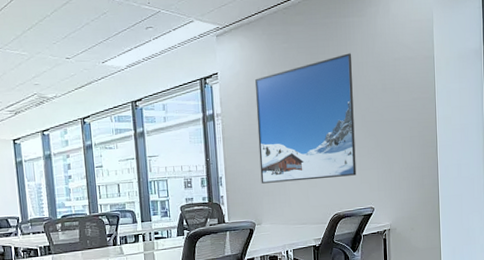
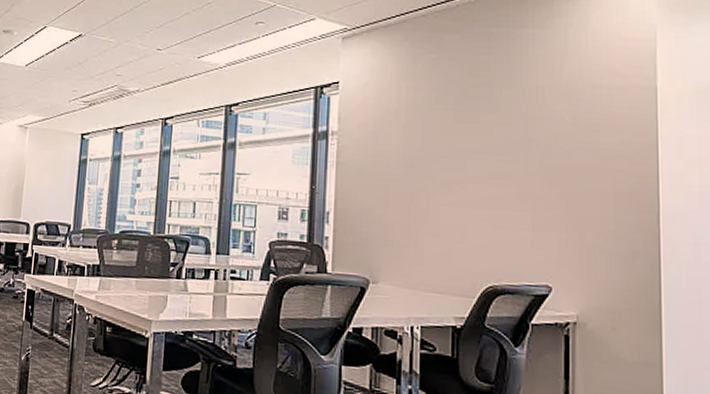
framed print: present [254,53,357,184] -> none [383,73,529,237]

